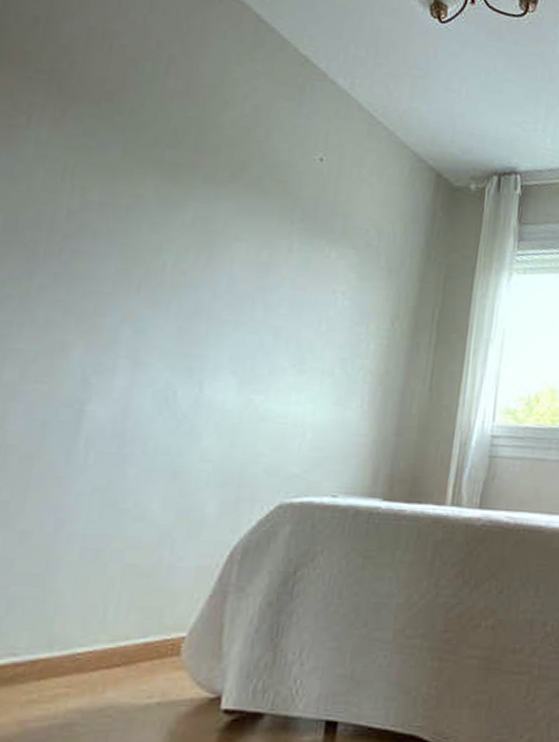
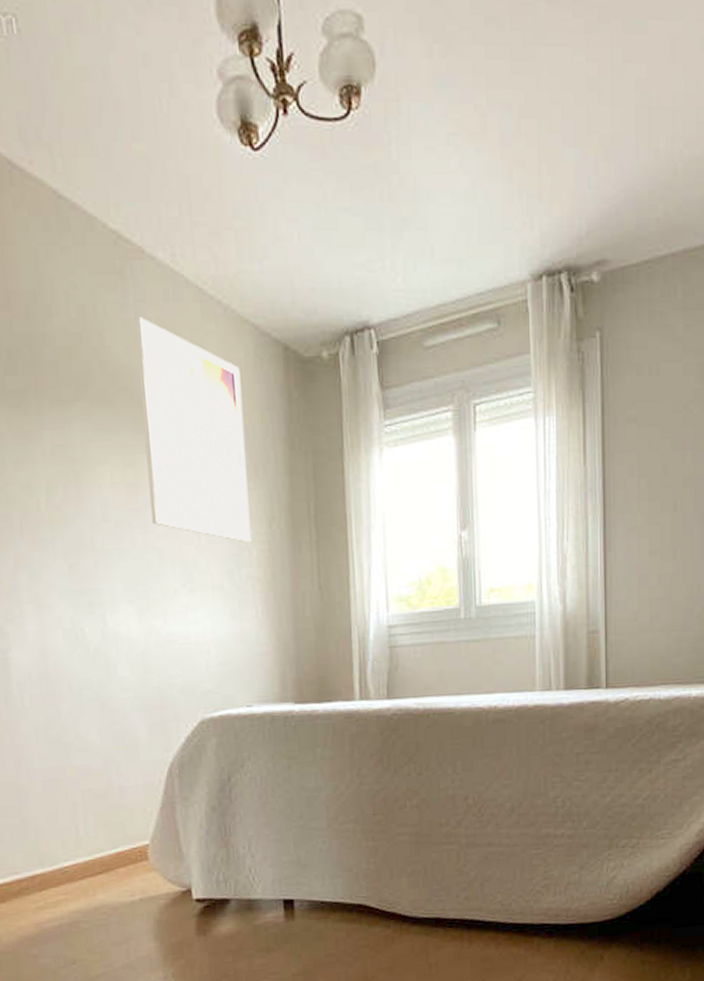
wall art: none [276,125,393,336] -> present [135,317,252,543]

